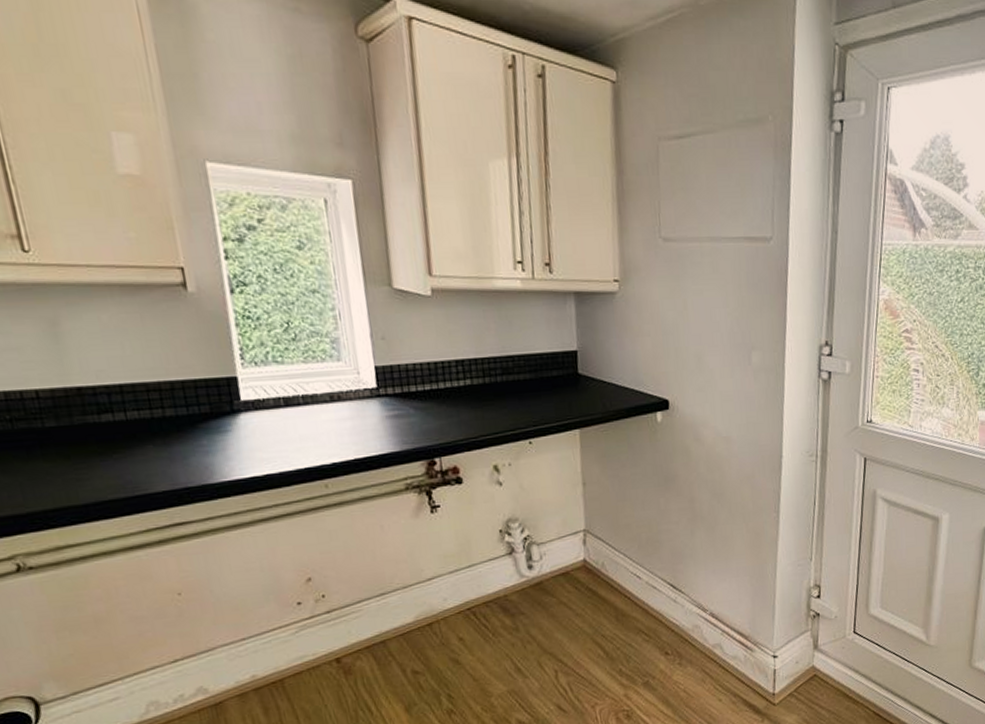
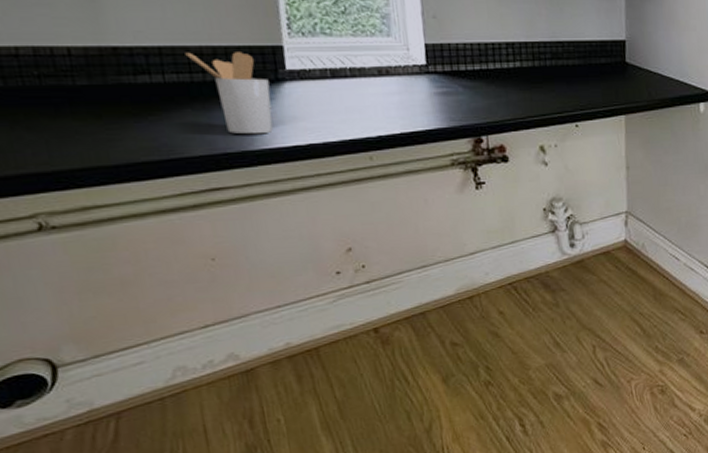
utensil holder: none [144,385,231,468] -> present [185,52,273,135]

